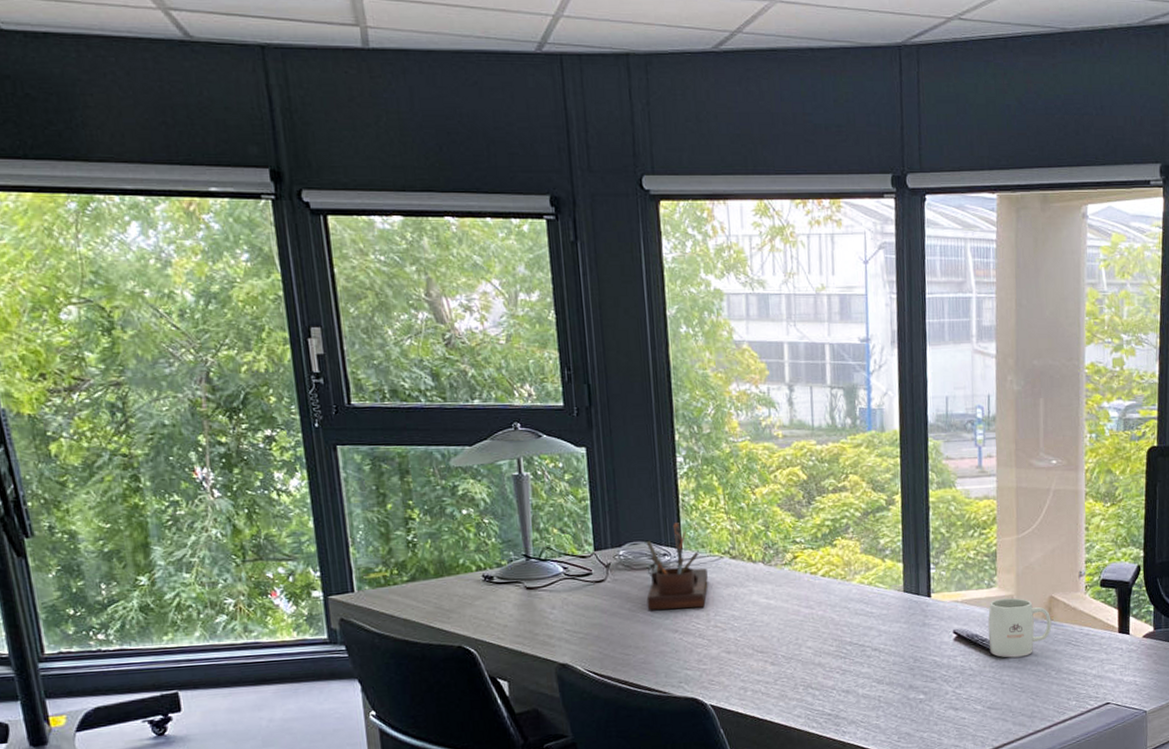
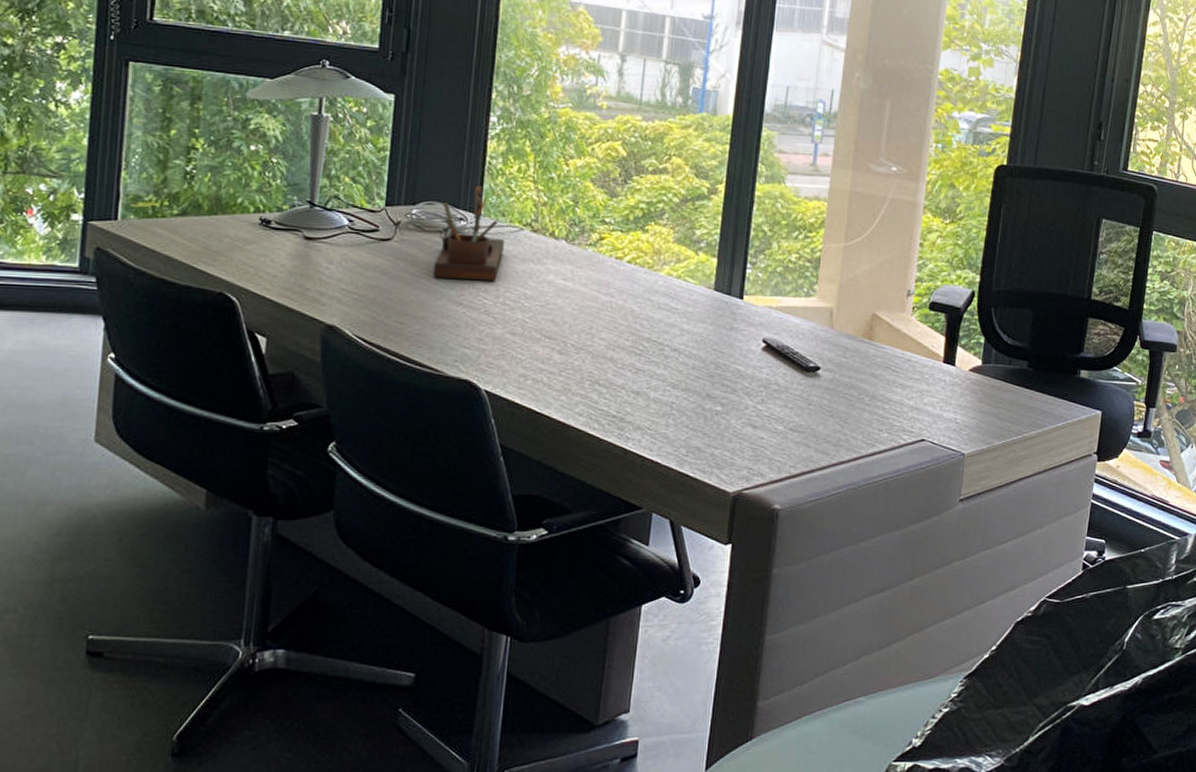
mug: present [987,597,1052,658] -> none [799,309,872,377]

